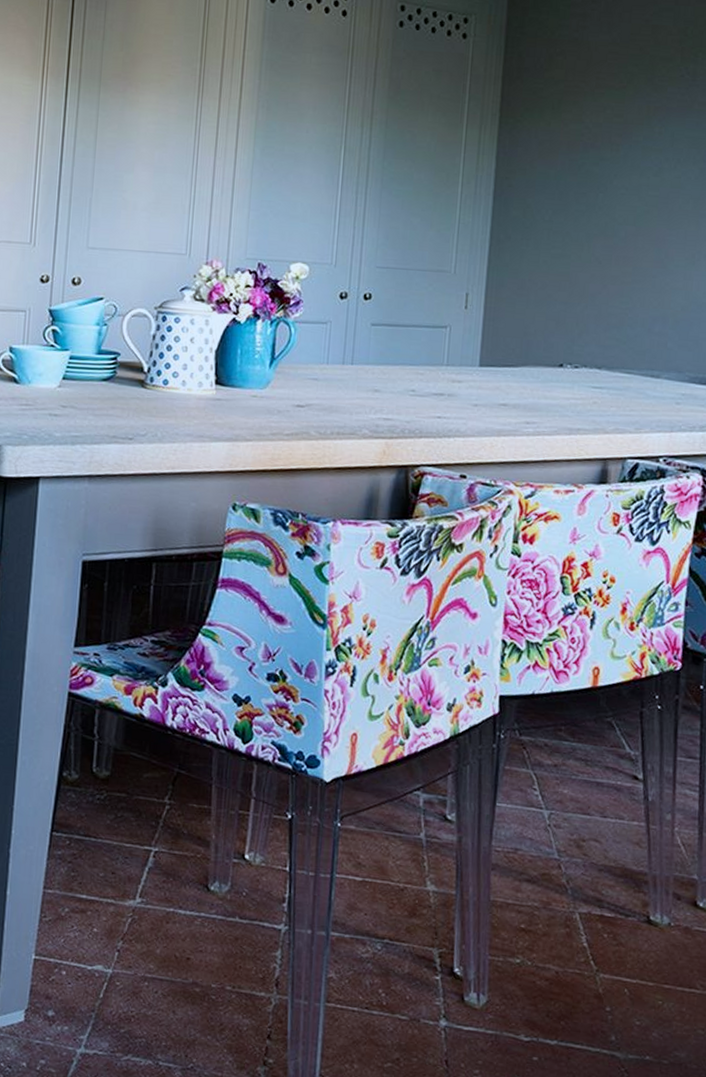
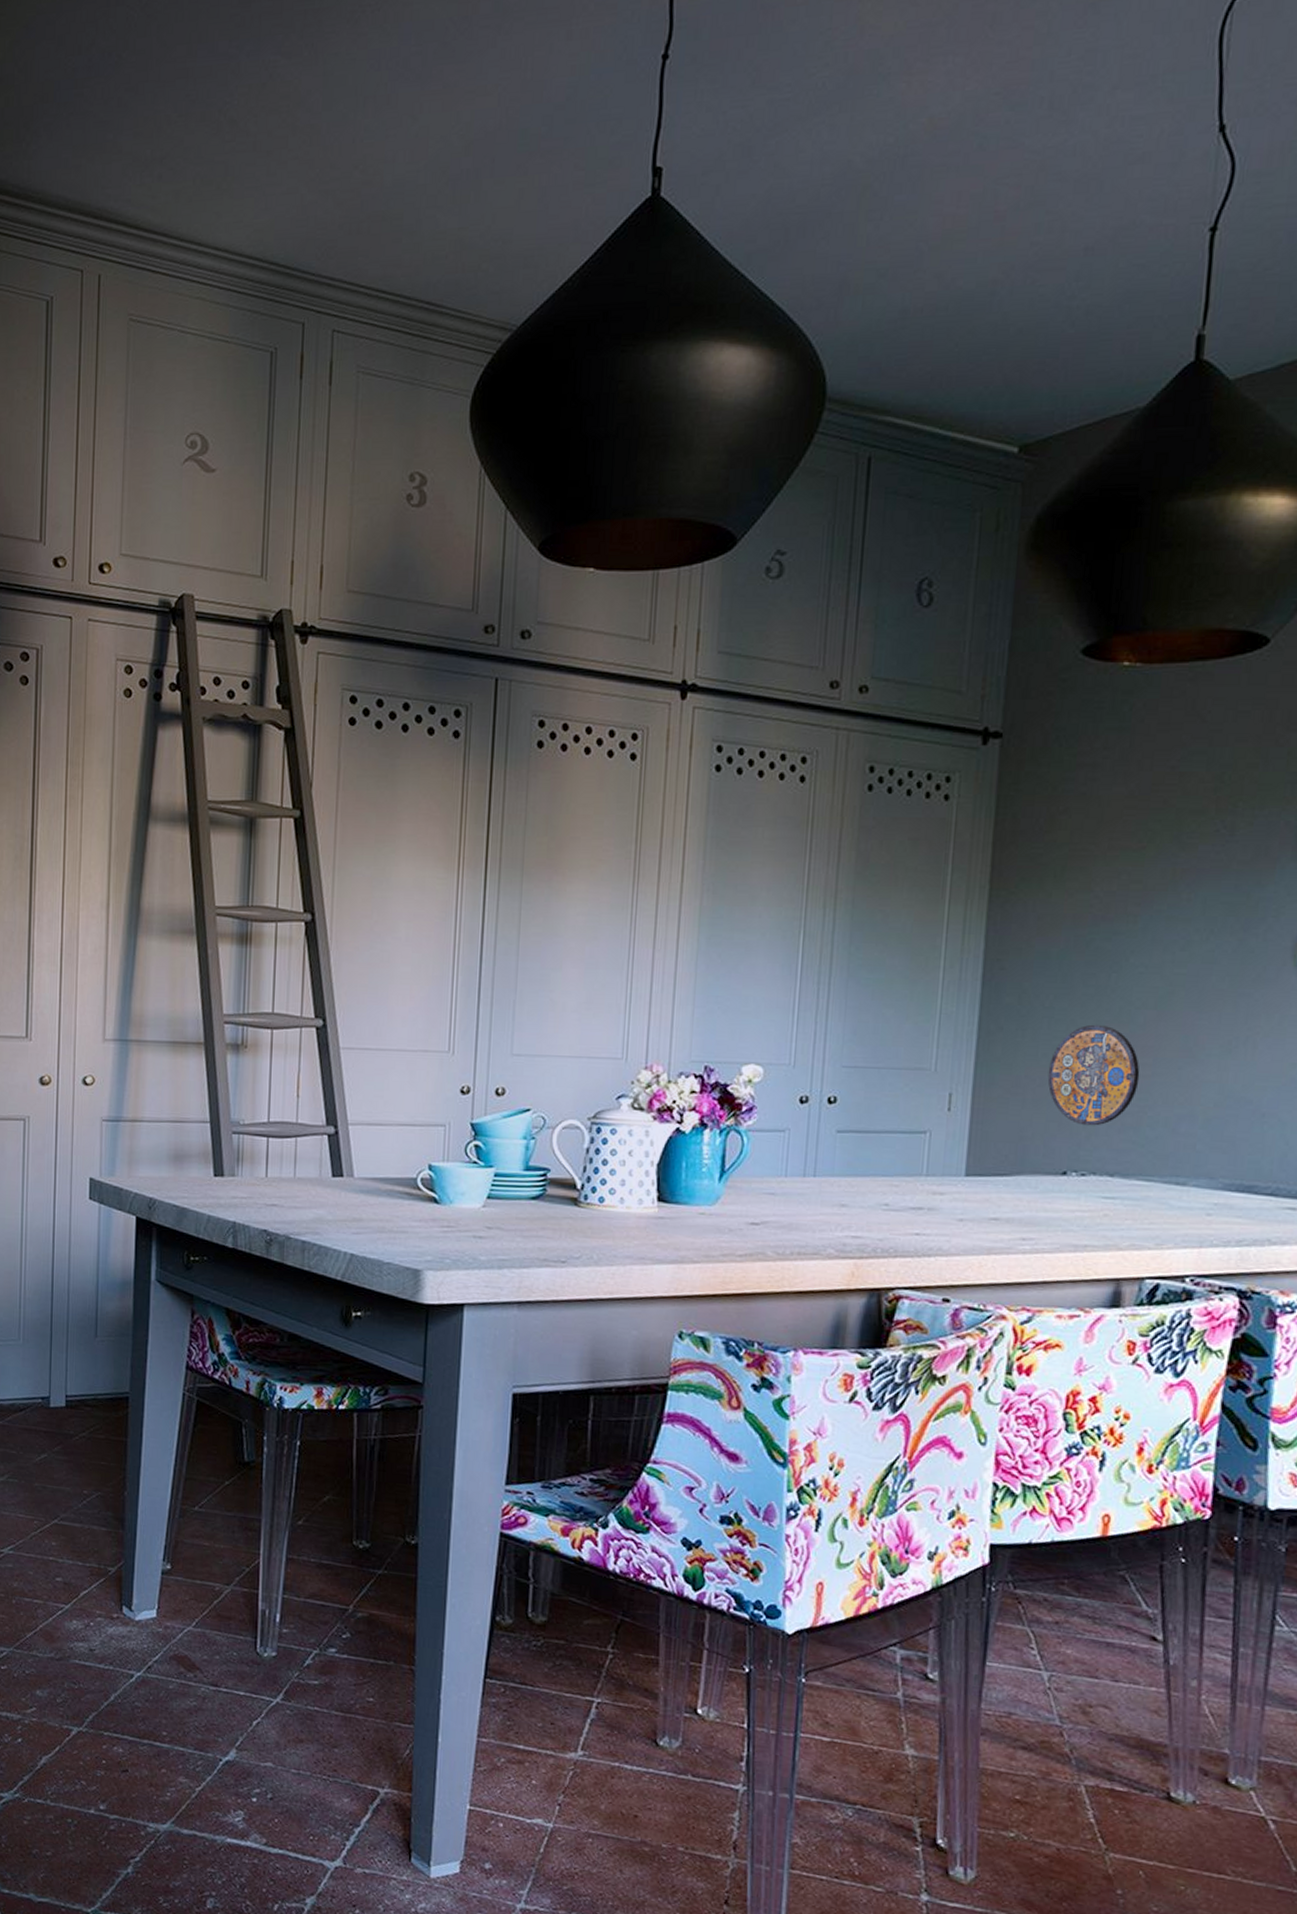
manhole cover: none [547,236,622,325] -> present [1047,1024,1140,1126]

